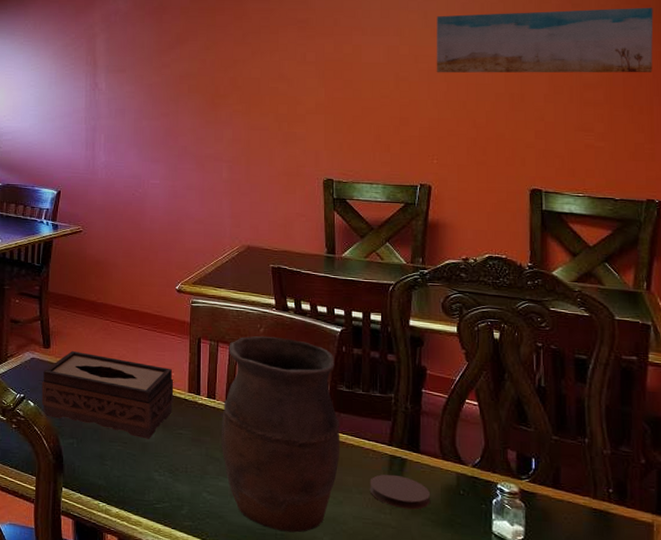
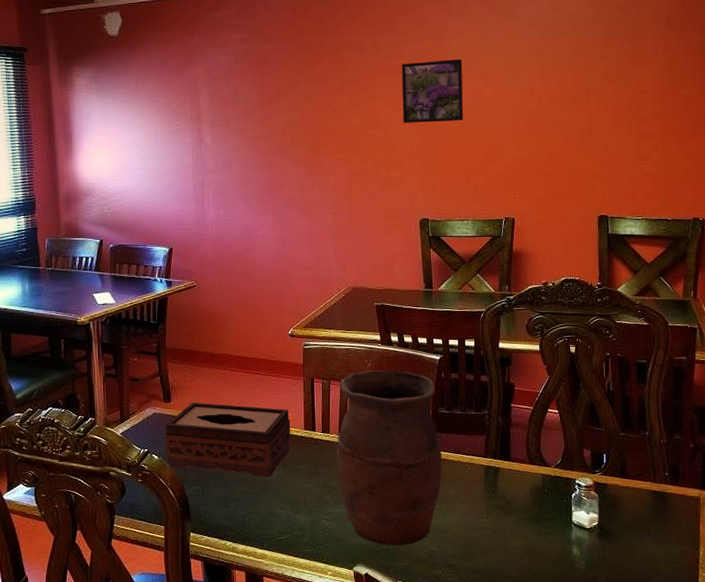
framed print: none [308,13,377,79] -> present [401,58,463,123]
coaster: present [369,474,431,510] -> none [469,482,521,512]
wall art: present [436,7,654,73] -> none [515,45,697,113]

